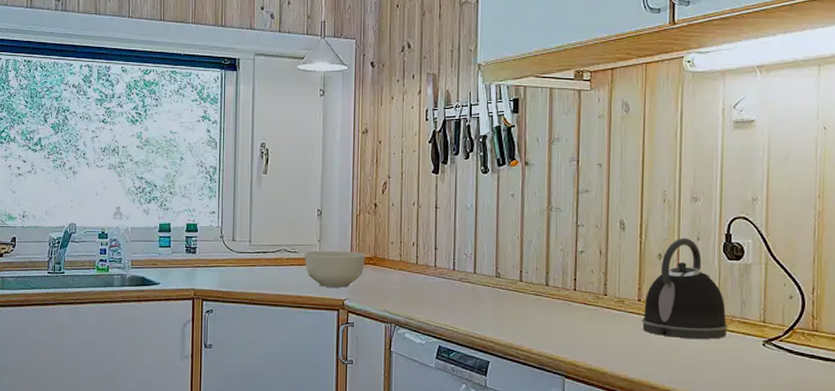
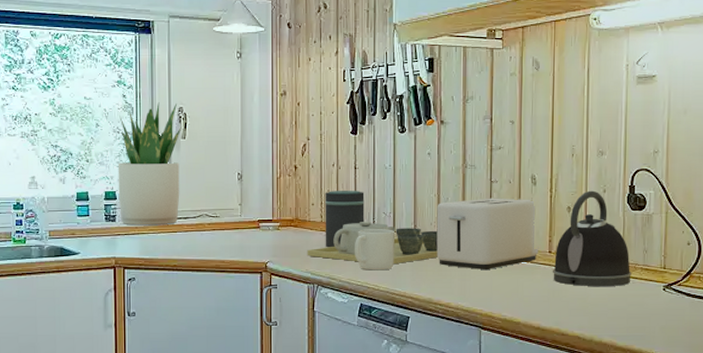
planter: none [199,137,263,259] -> present [118,102,182,226]
bowl: present [304,250,366,288] -> none [226,214,288,250]
tea set: none [385,262,520,307] -> present [307,222,438,265]
cylinder: none [403,230,445,288] -> present [325,191,365,248]
mug: none [433,269,476,313] -> present [354,229,396,271]
toaster: none [517,242,627,317] -> present [435,198,539,271]

